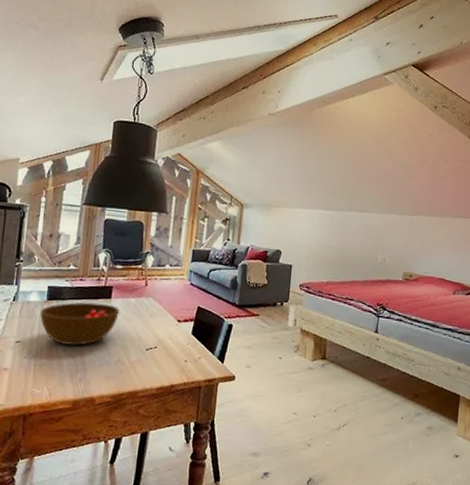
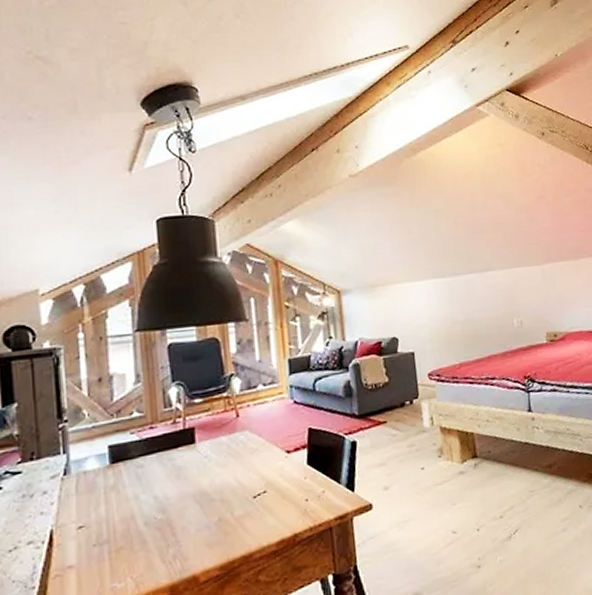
bowl: present [40,302,120,346] -> none [103,451,210,517]

